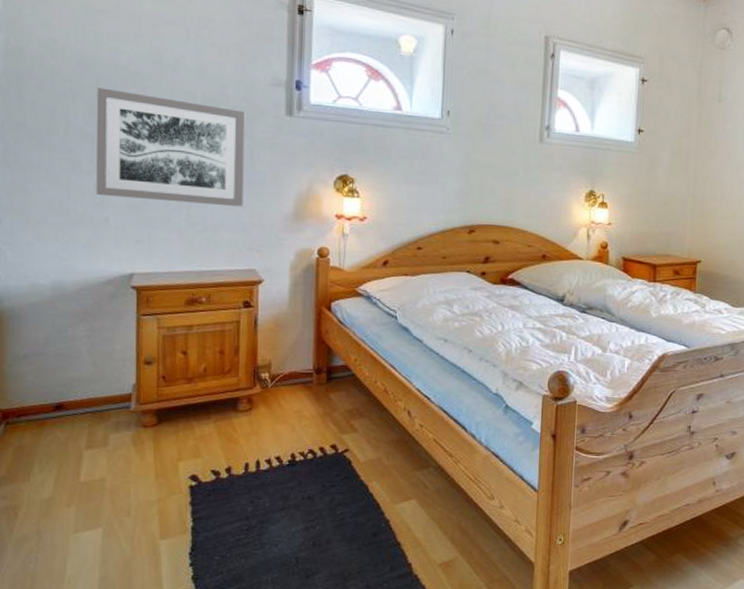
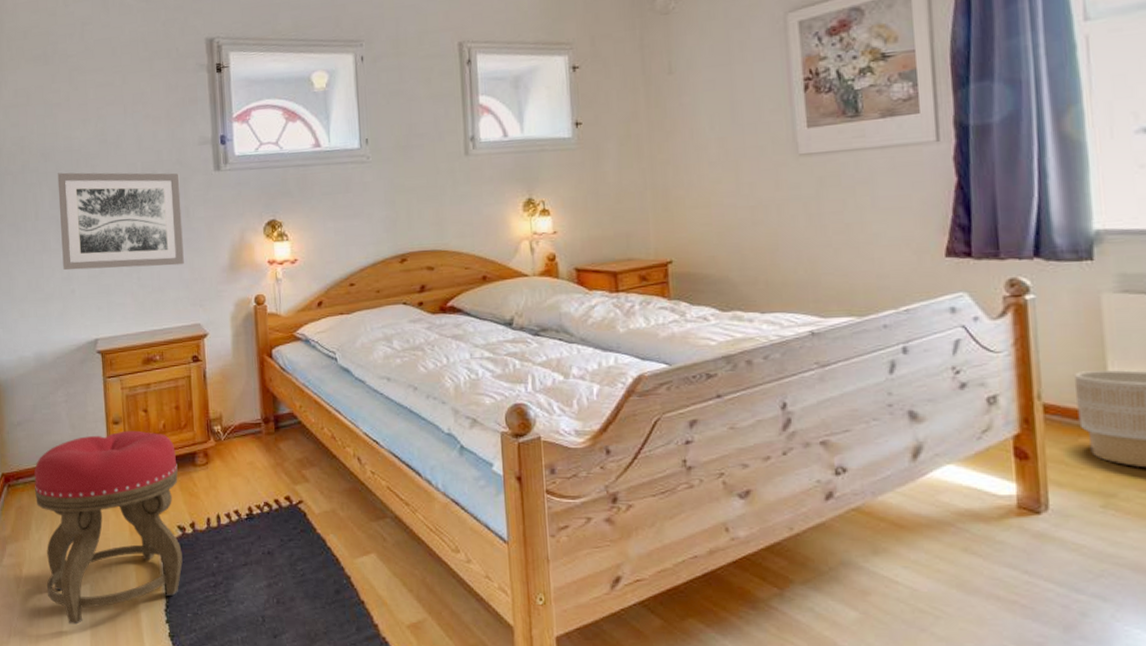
stool: none [41,372,217,570] -> present [34,430,183,625]

